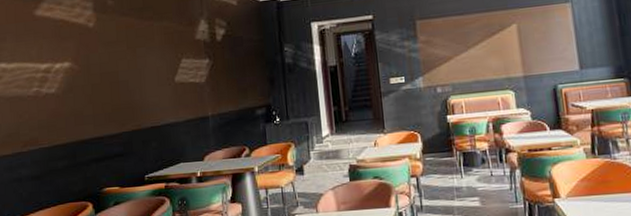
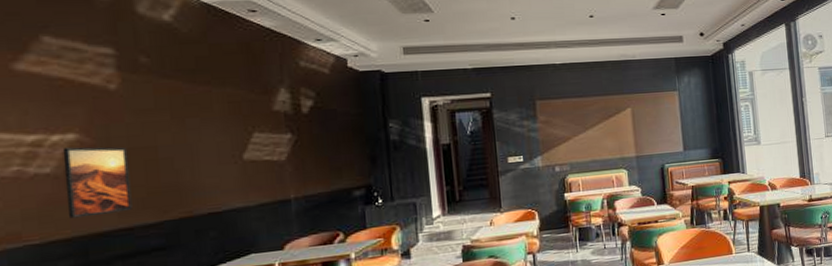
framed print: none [61,72,103,128] -> present [62,147,132,219]

